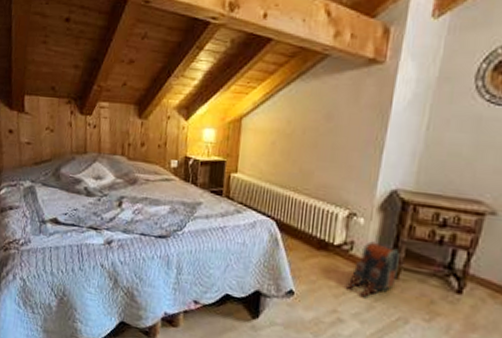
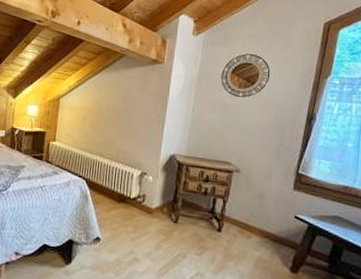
backpack: present [345,241,400,297] -> none [139,194,178,239]

